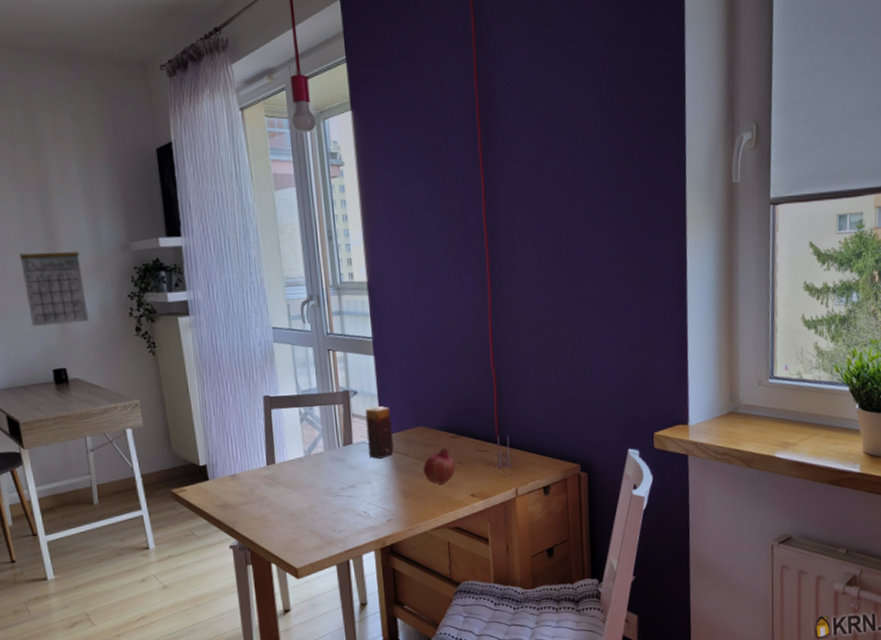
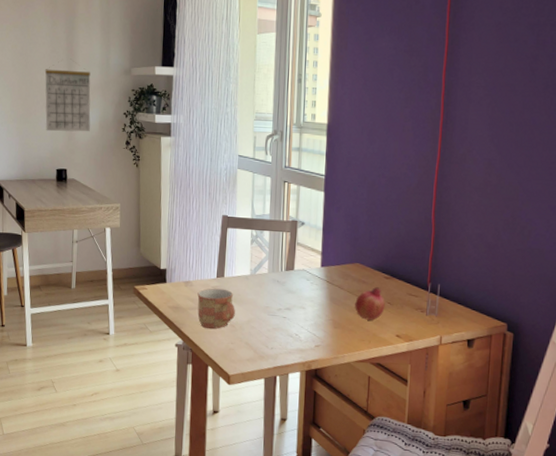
mug: none [247,476,294,523] -> present [197,288,235,329]
candle: present [365,406,394,459] -> none [306,239,332,288]

